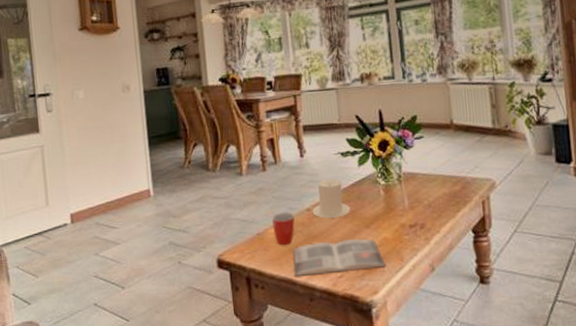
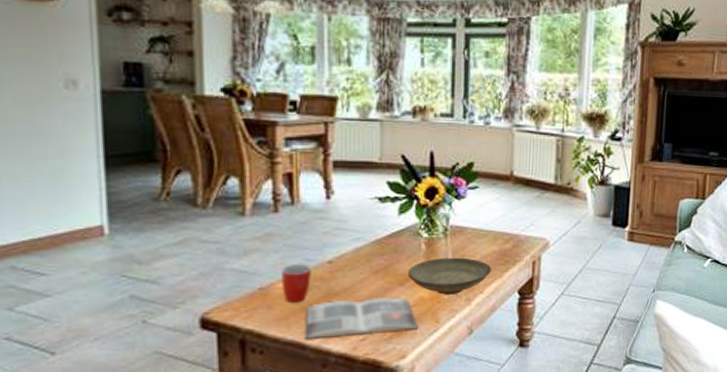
candle: present [312,179,350,219] -> none [335,227,383,273]
decorative bowl: none [371,200,445,235] -> present [407,257,492,295]

